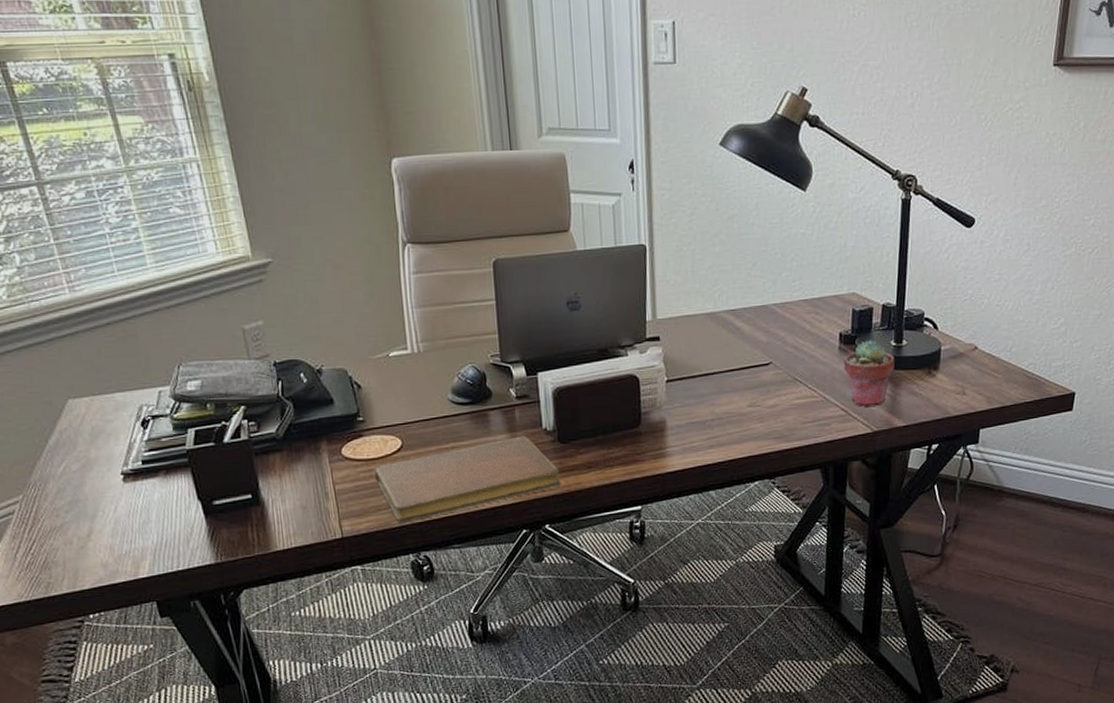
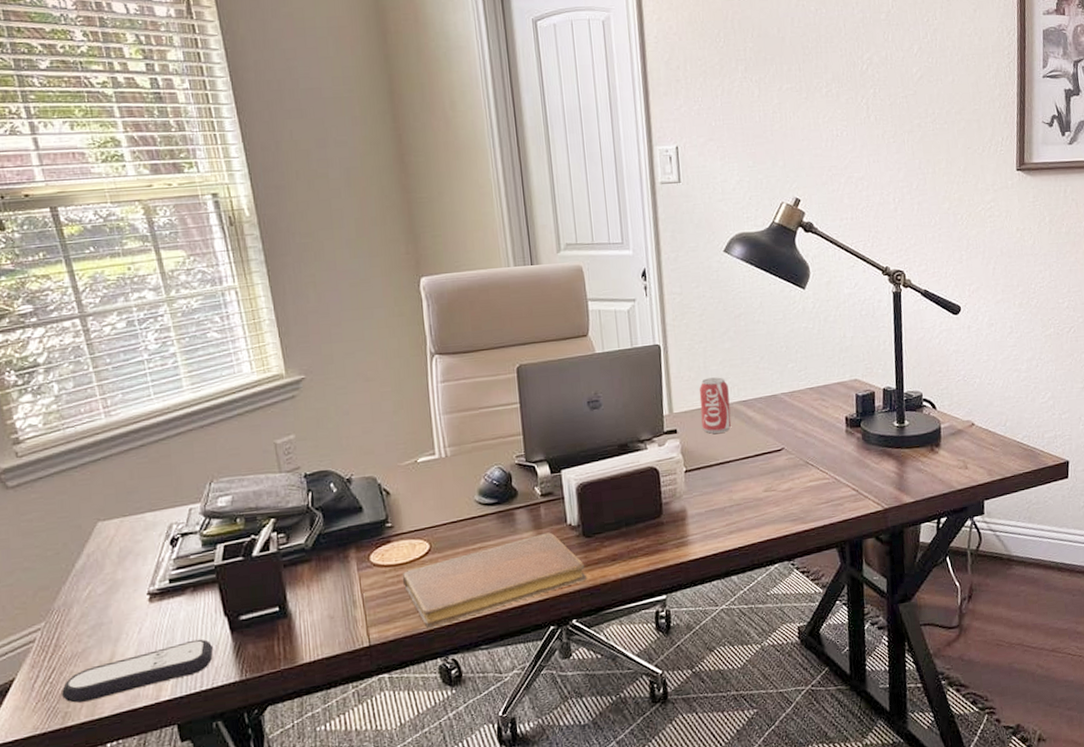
remote control: none [43,521,189,575] -> present [62,639,214,703]
beverage can: none [685,283,718,343] -> present [699,377,732,434]
potted succulent: present [843,340,895,407] -> none [851,422,900,486]

